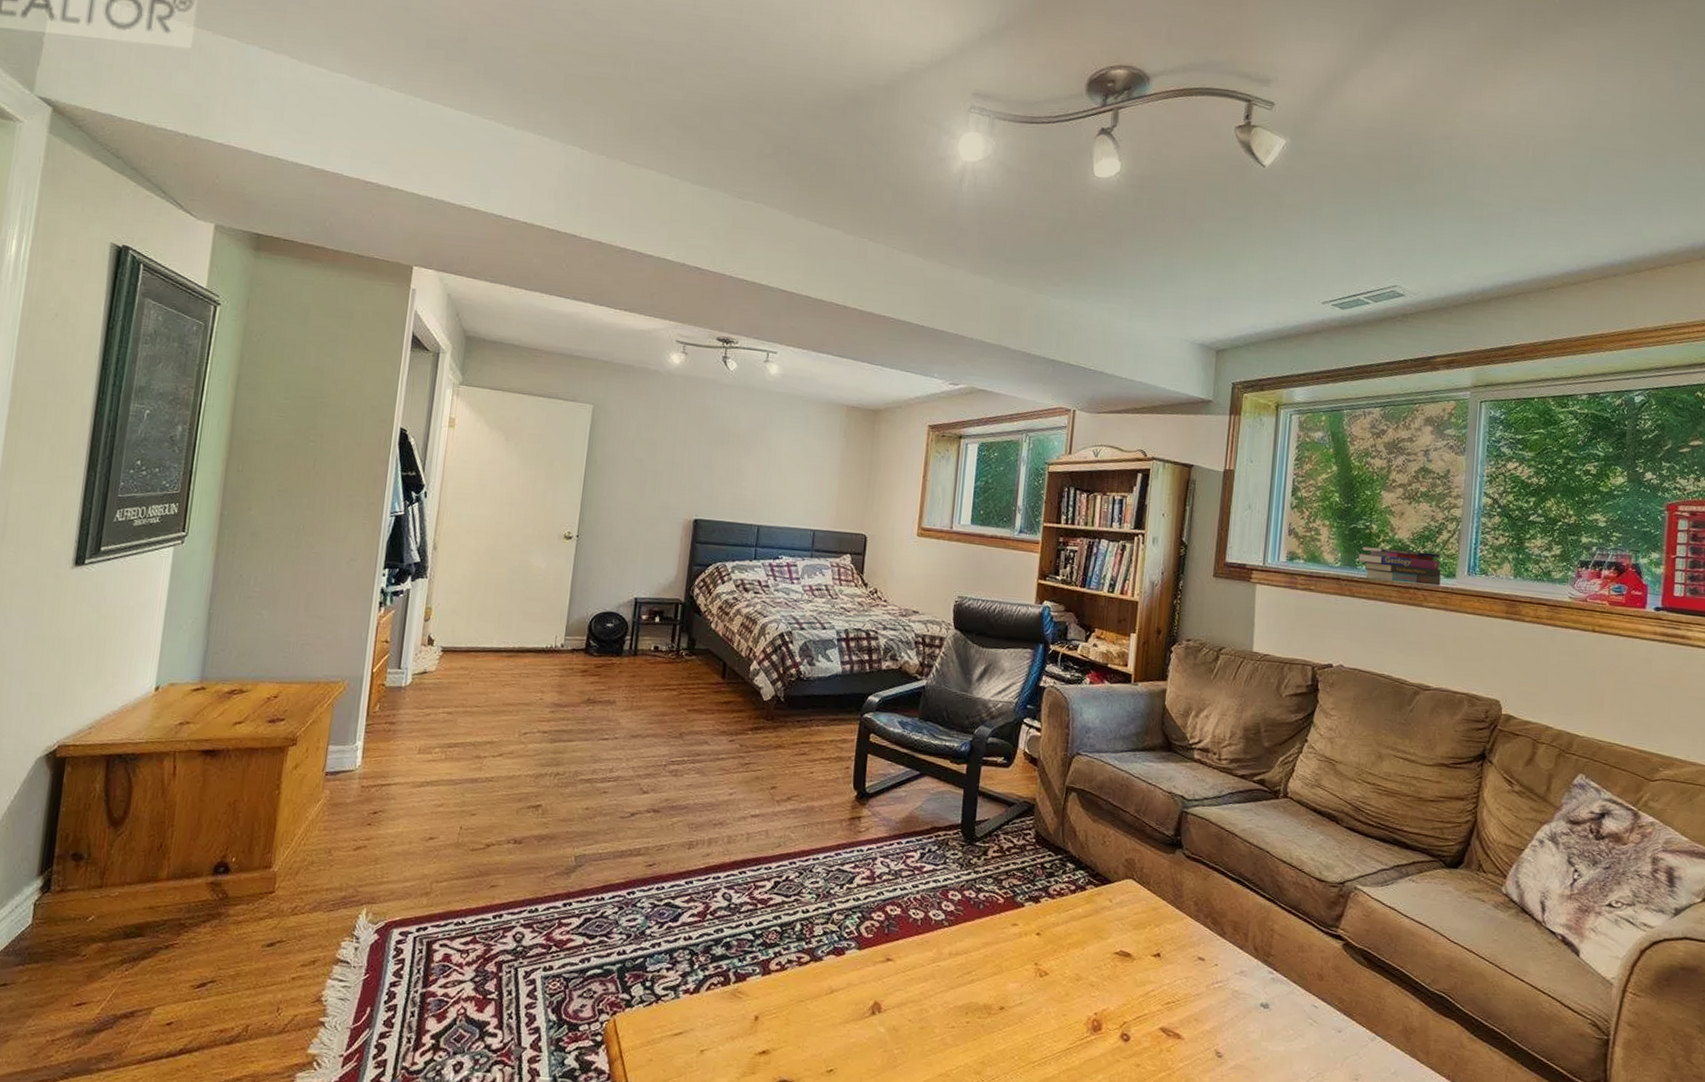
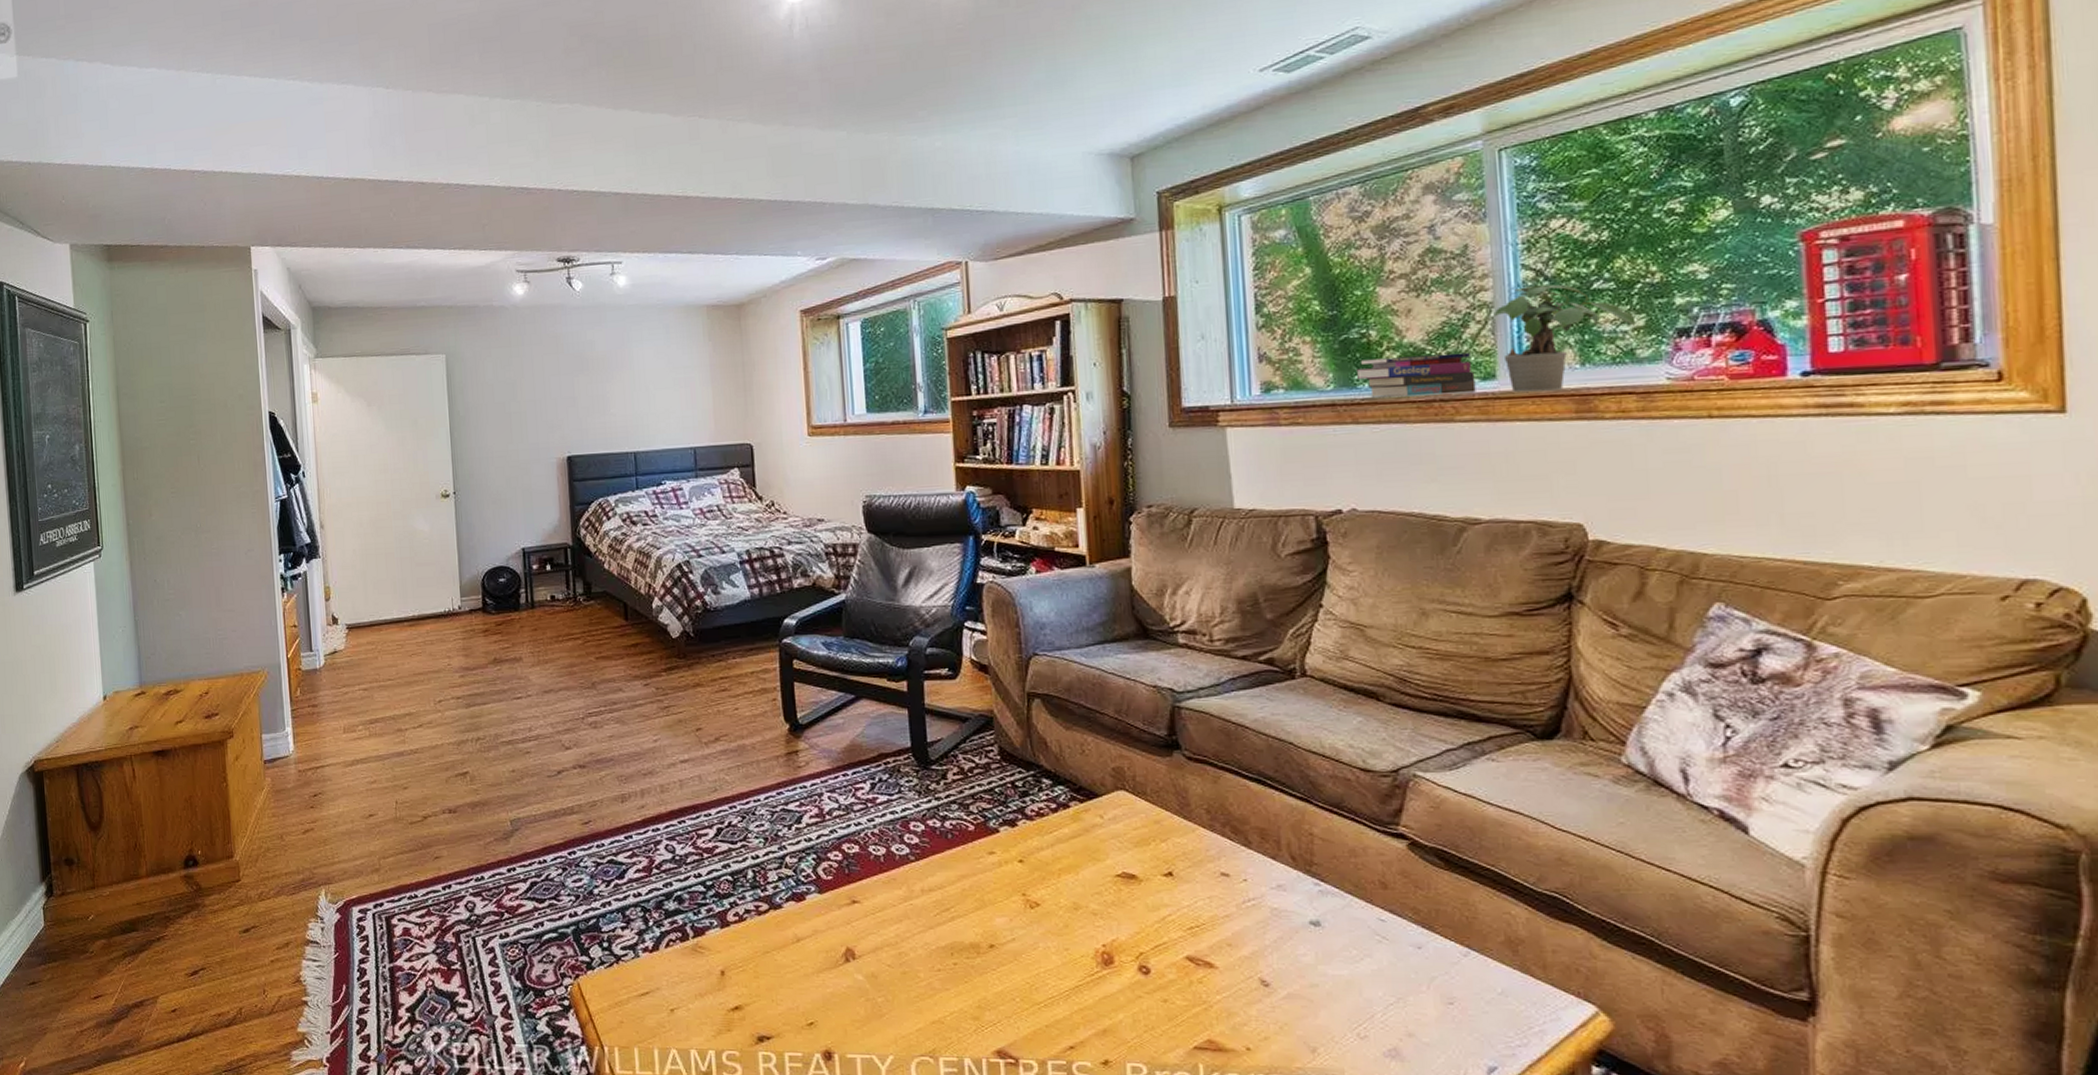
potted plant: none [1460,509,1555,594] -> present [1493,284,1637,393]

